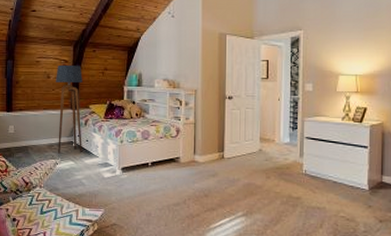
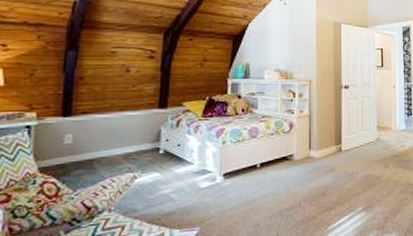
floor lamp: present [56,64,83,154] -> none [138,55,175,165]

